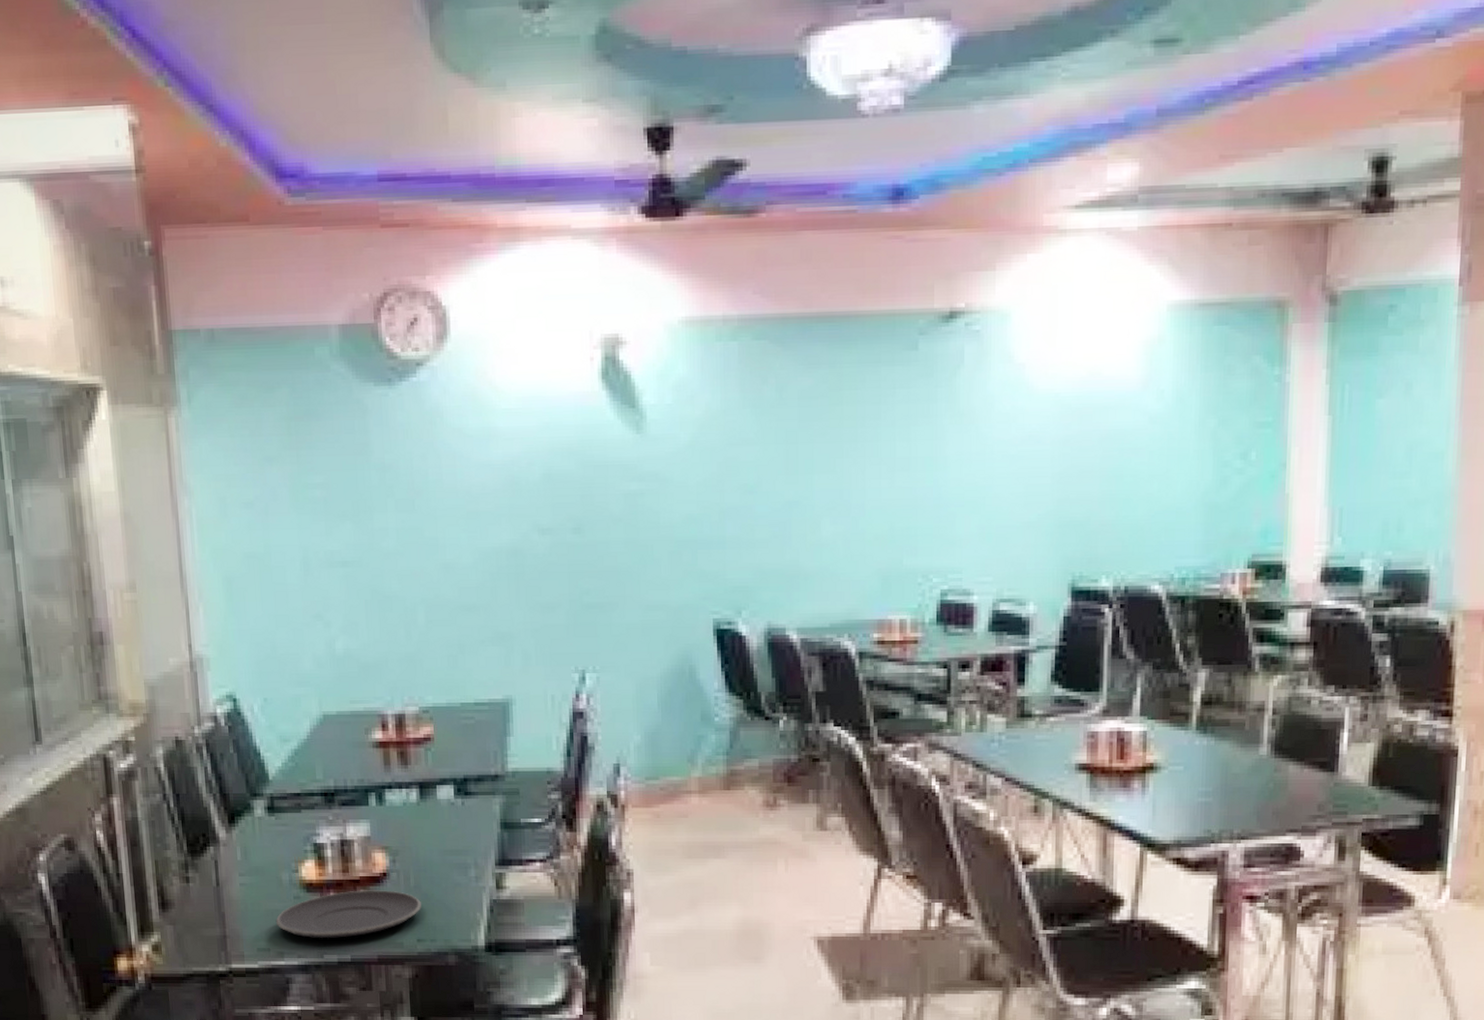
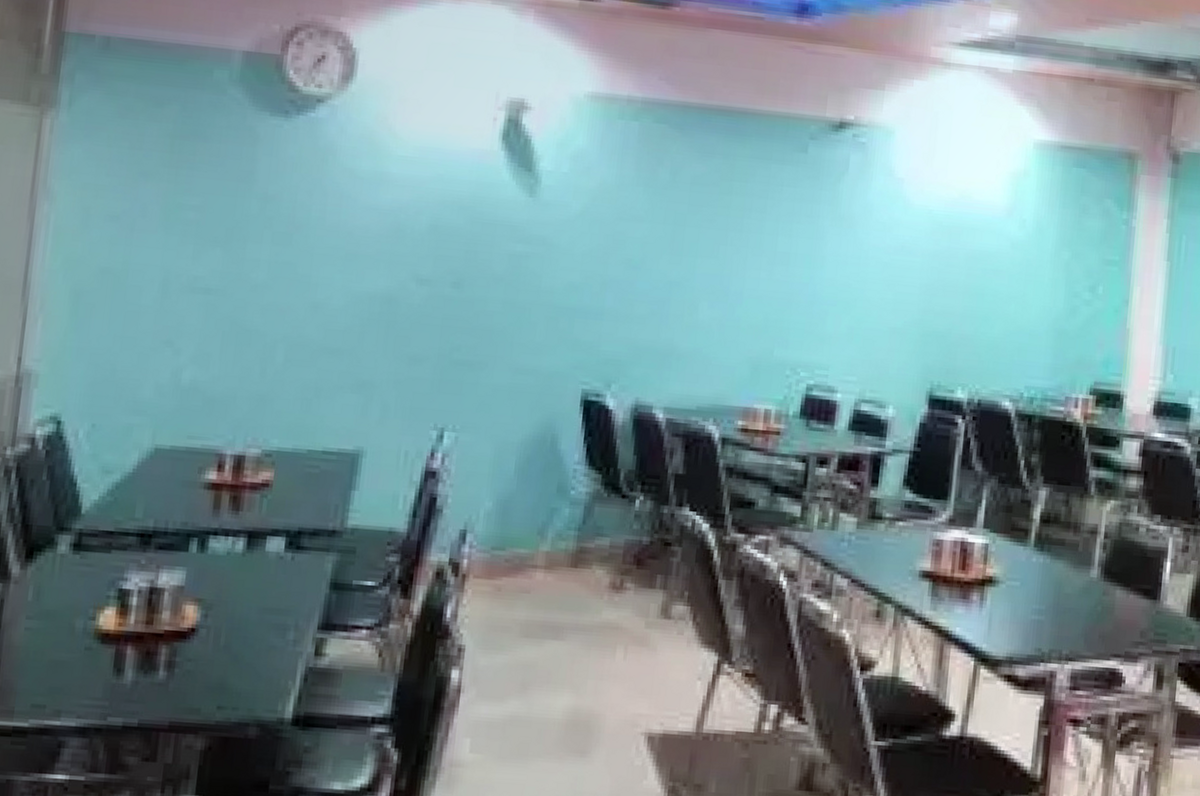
plate: present [275,890,421,939] -> none [58,646,229,699]

